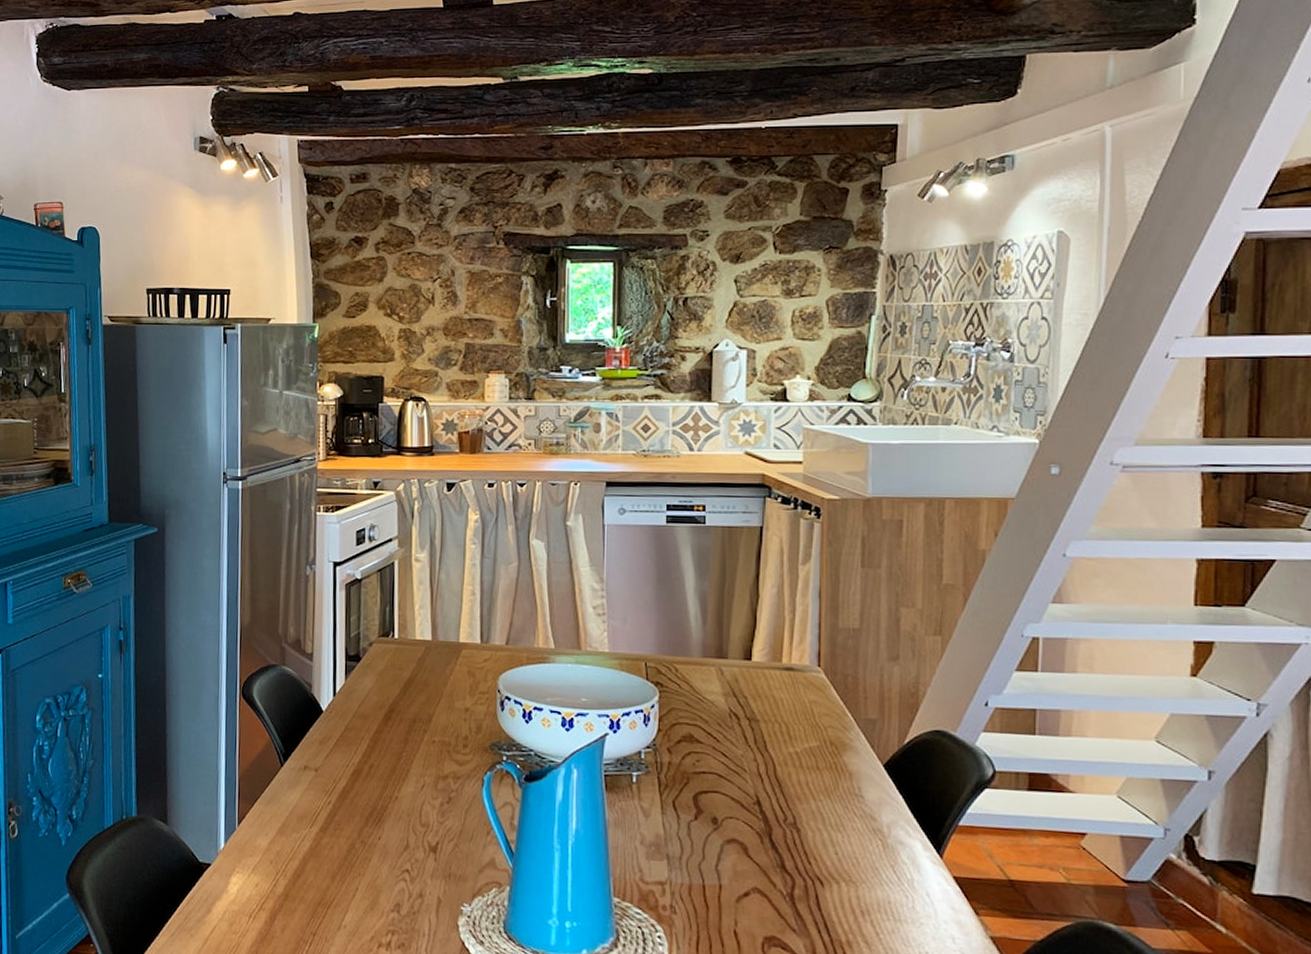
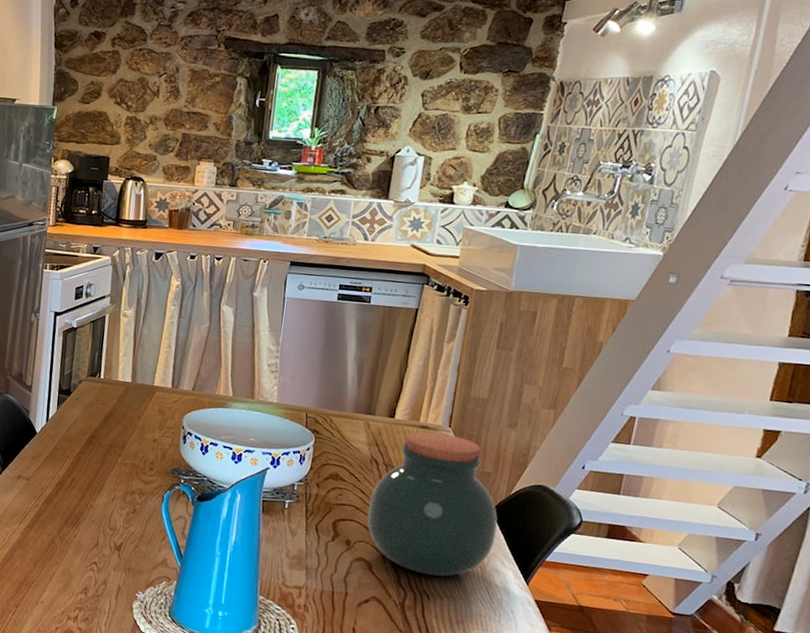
jar: none [735,674,894,856] -> present [367,431,498,577]

